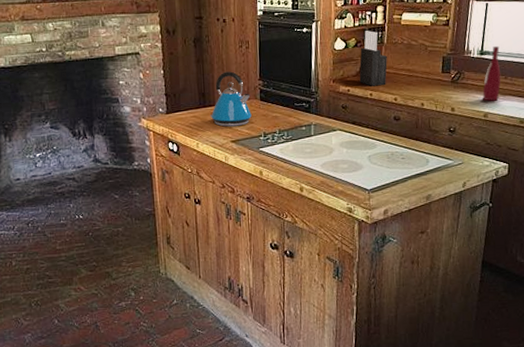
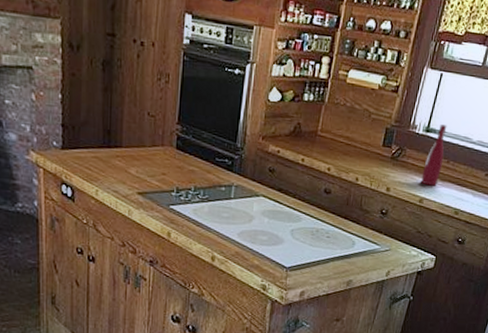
kettle: present [209,71,252,127] -> none [114,107,165,176]
knife block: present [359,31,388,86] -> none [292,84,326,152]

